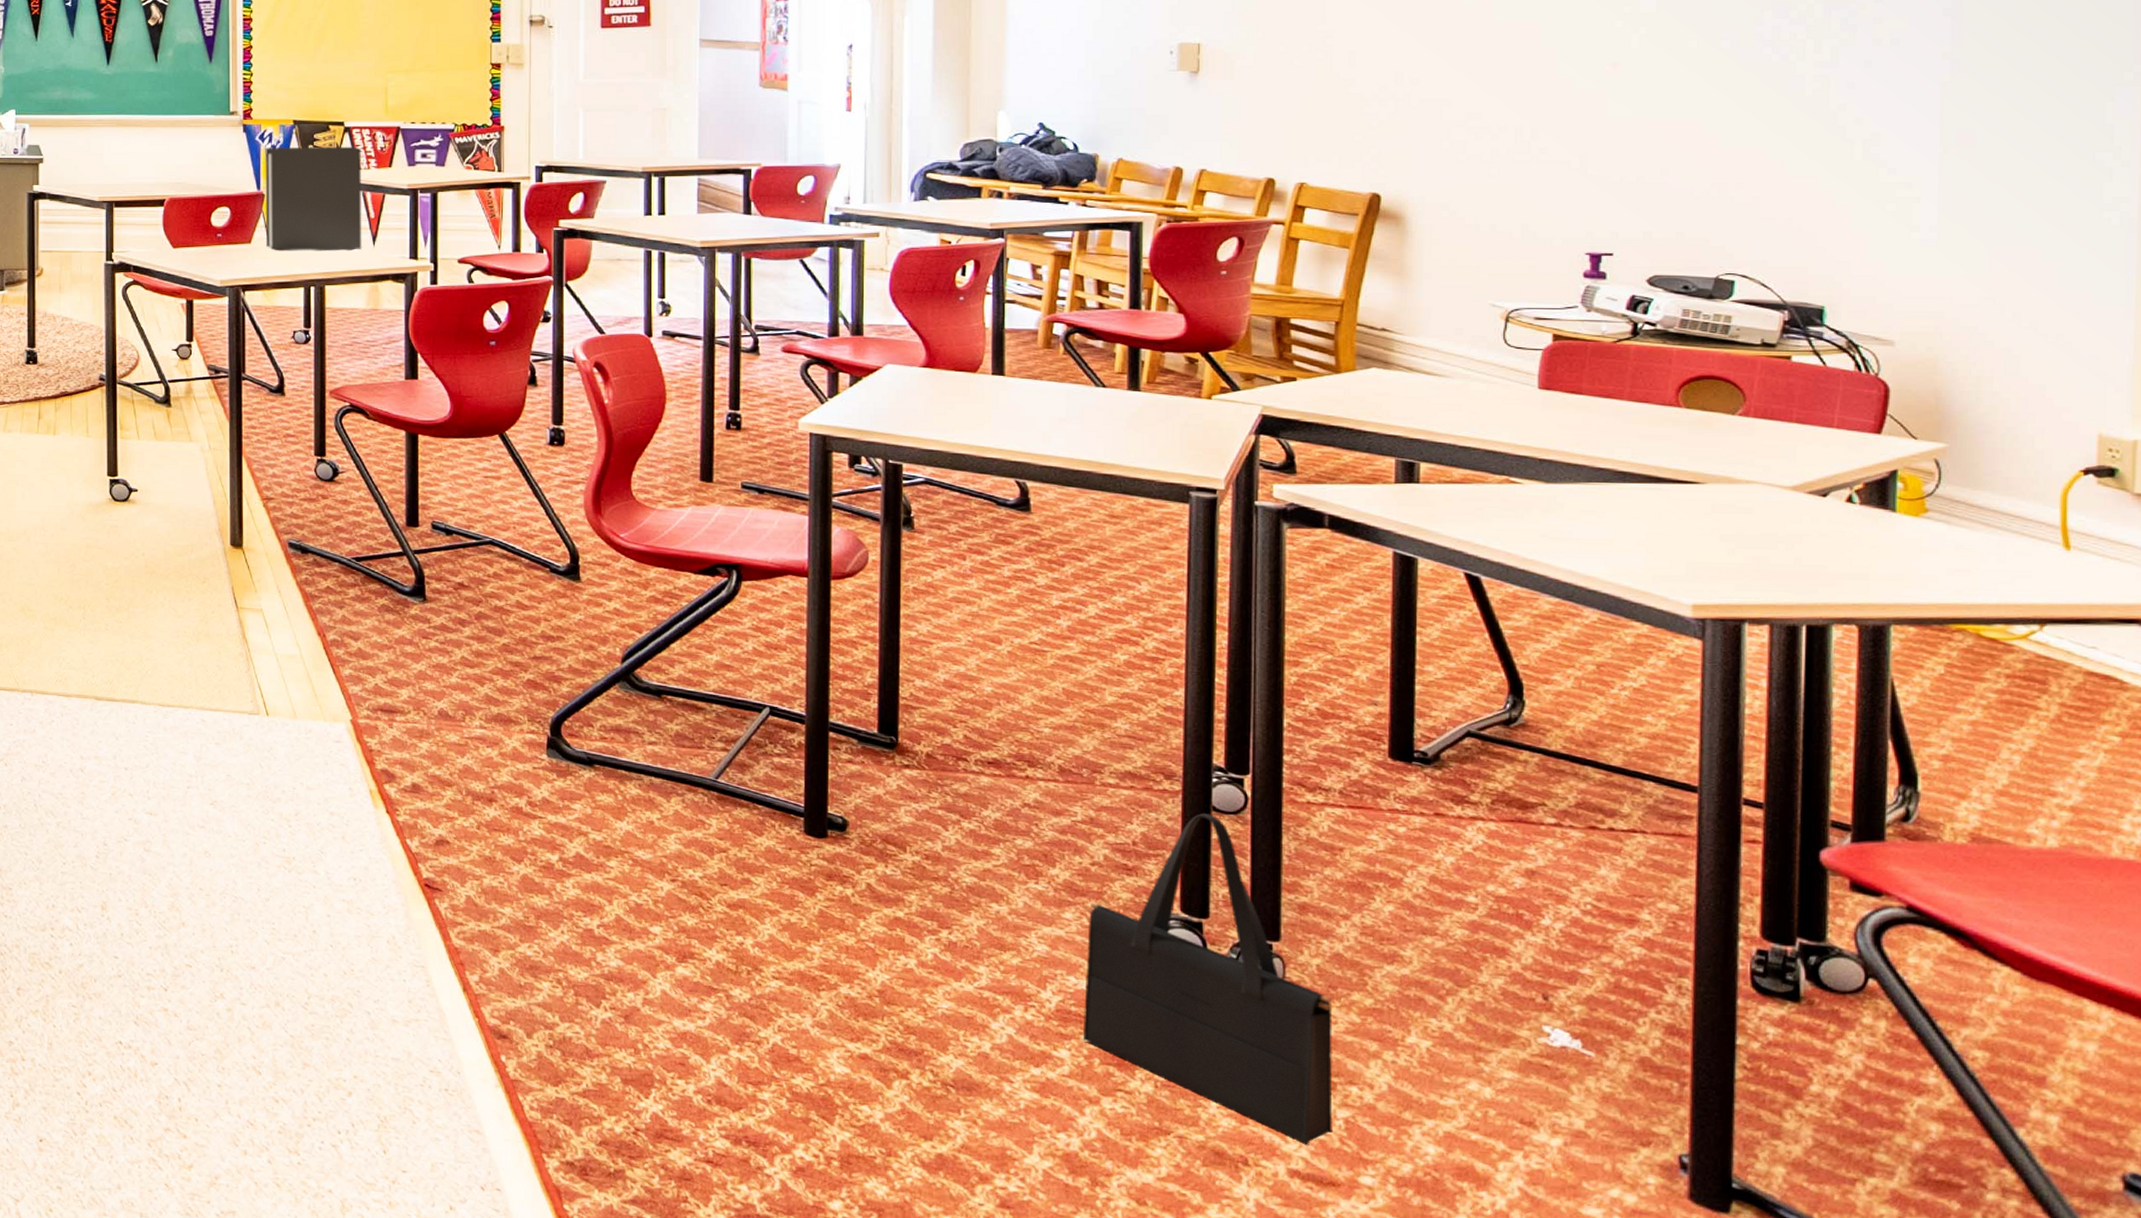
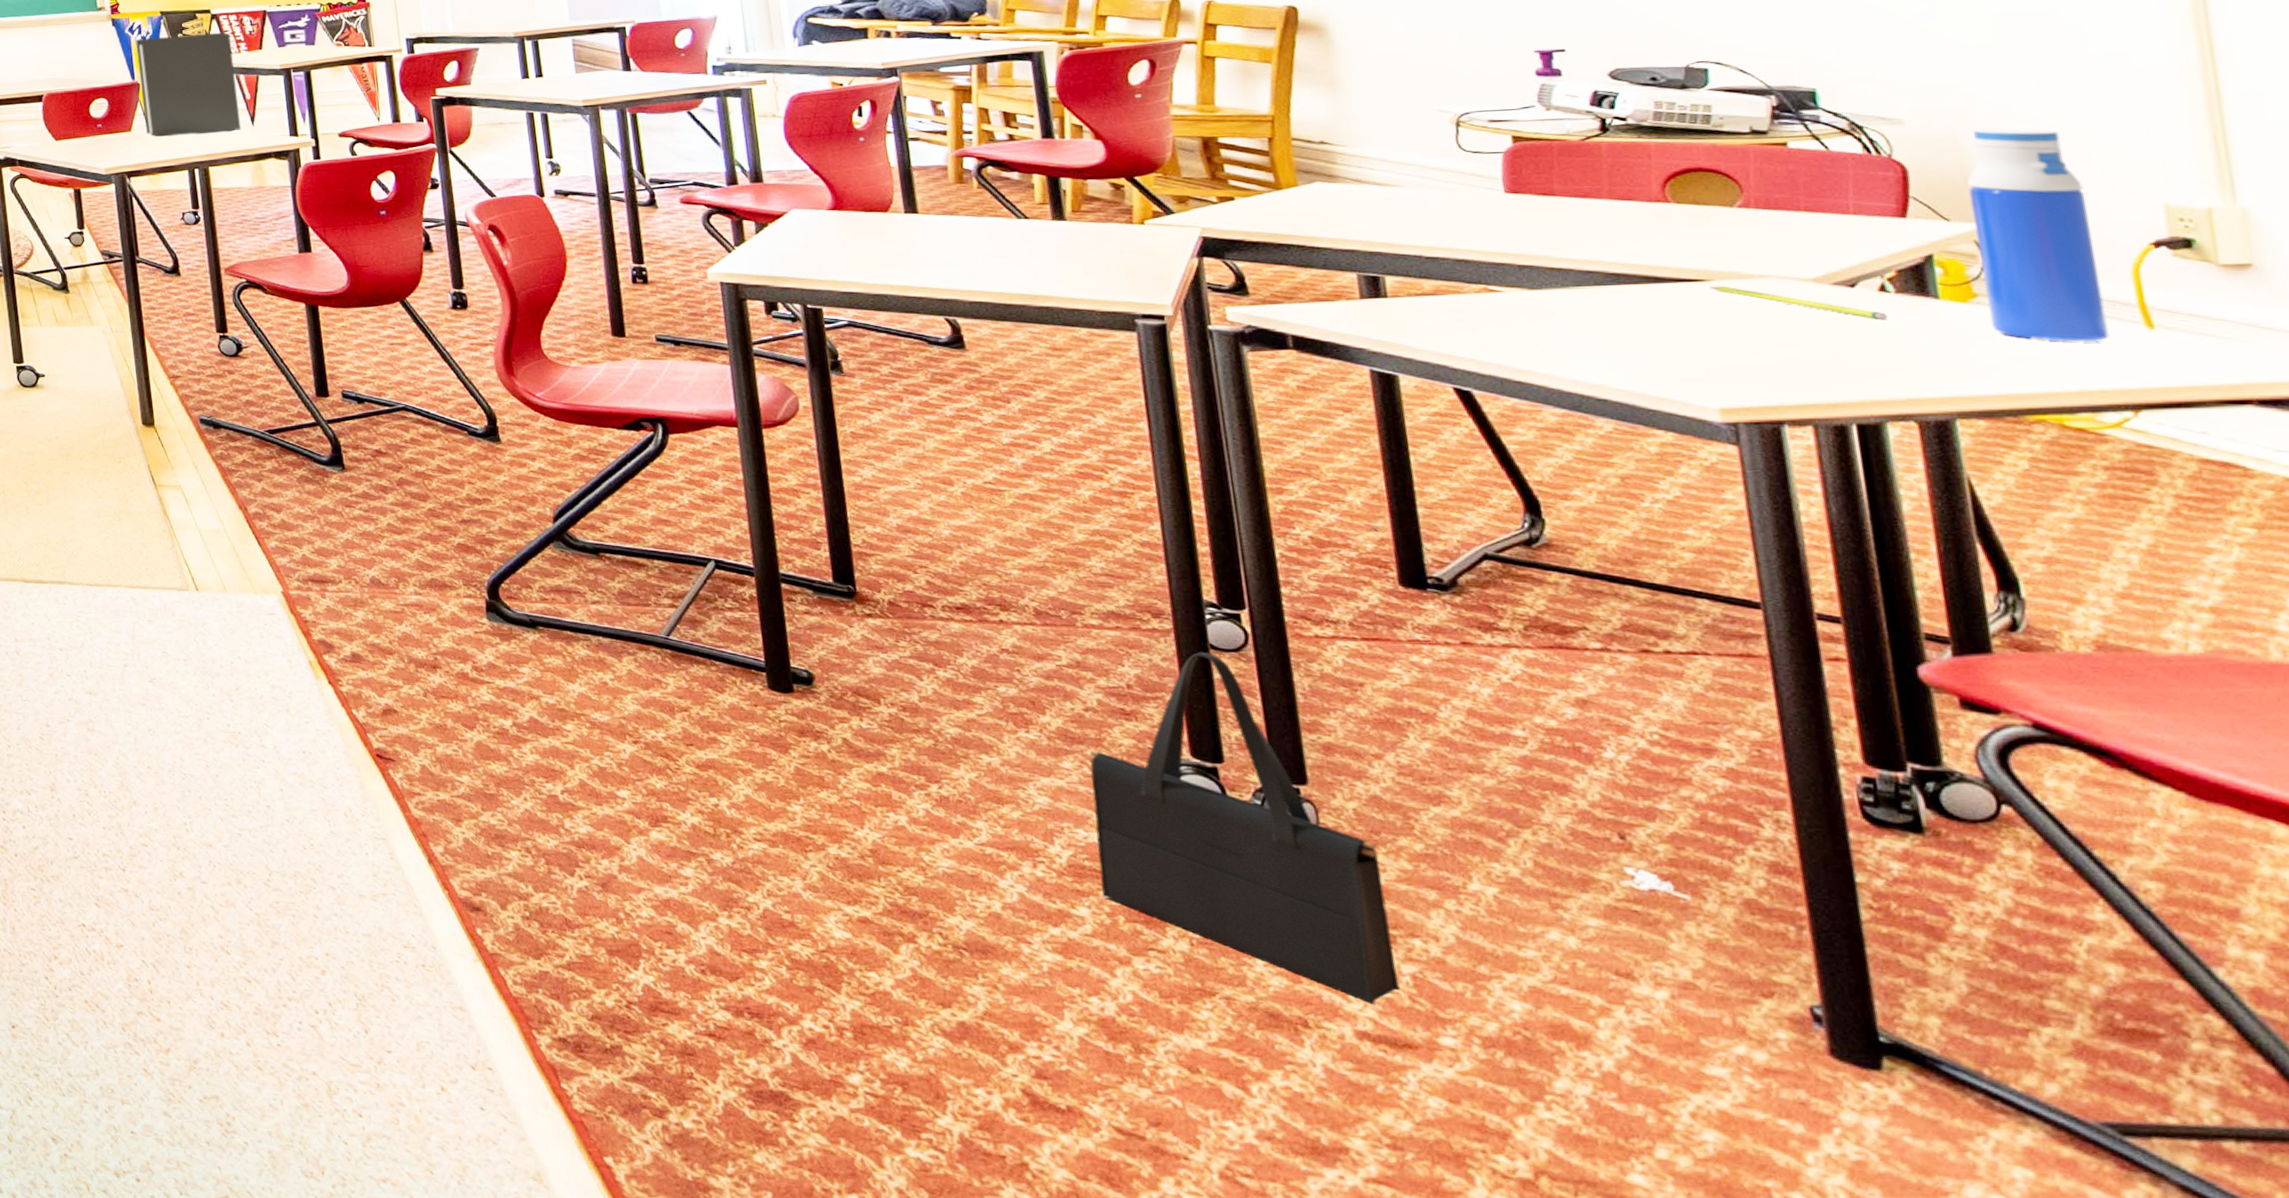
pencil: none [1702,489,1849,529] -> present [1710,286,1887,321]
water bottle: none [1936,355,2035,560] -> present [1967,128,2109,343]

